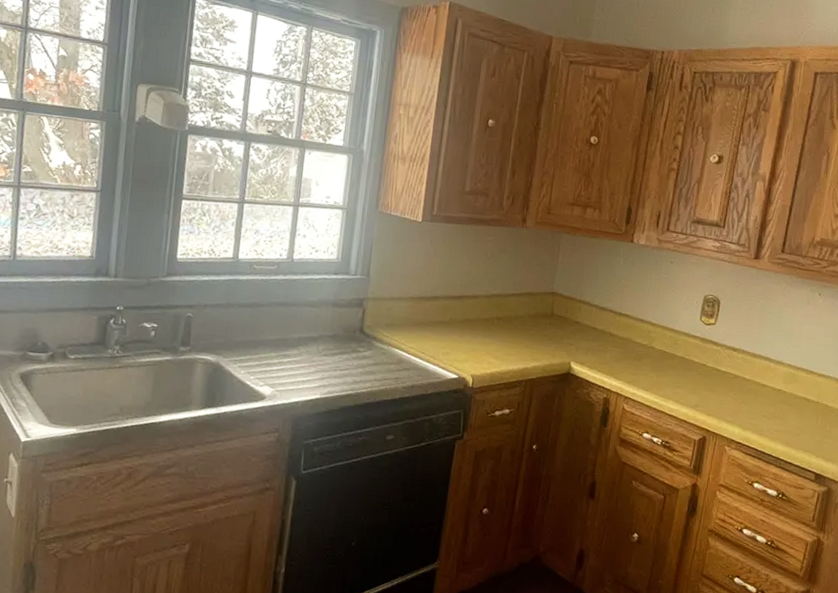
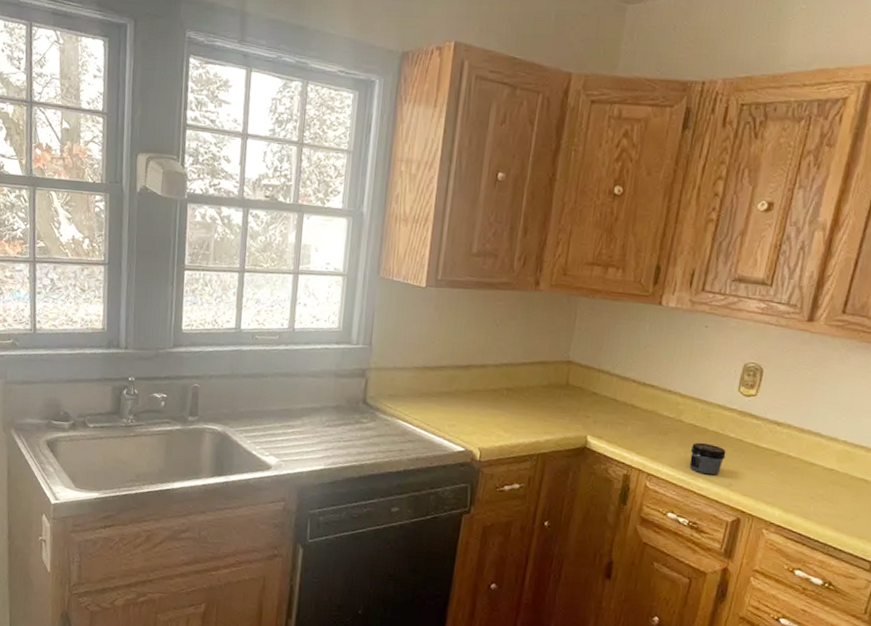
jar: none [661,367,692,397] -> present [689,442,726,475]

